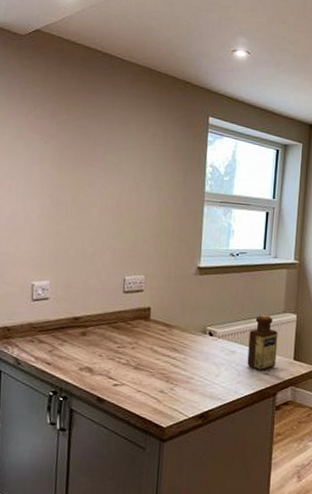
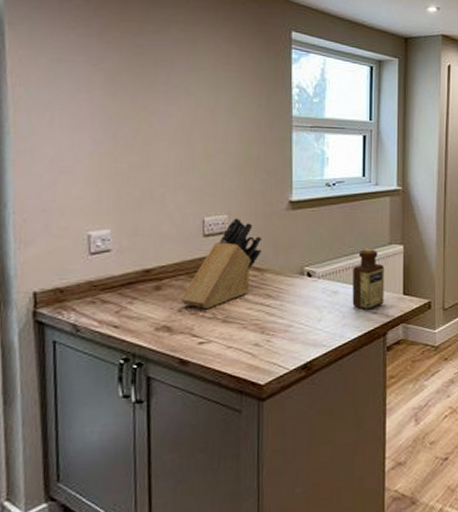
knife block: none [101,278,172,355] -> present [181,217,261,308]

